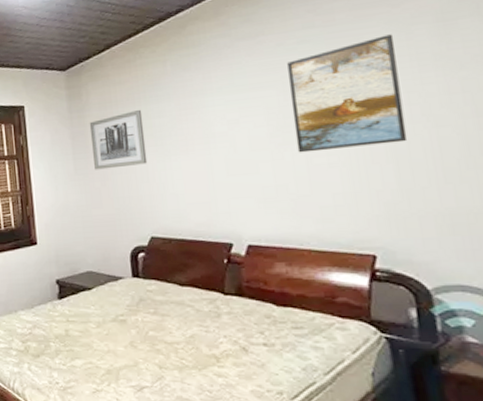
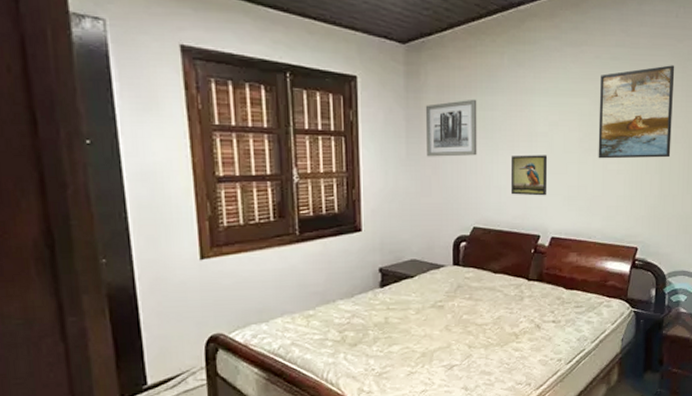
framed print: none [186,155,236,201] -> present [510,155,548,196]

